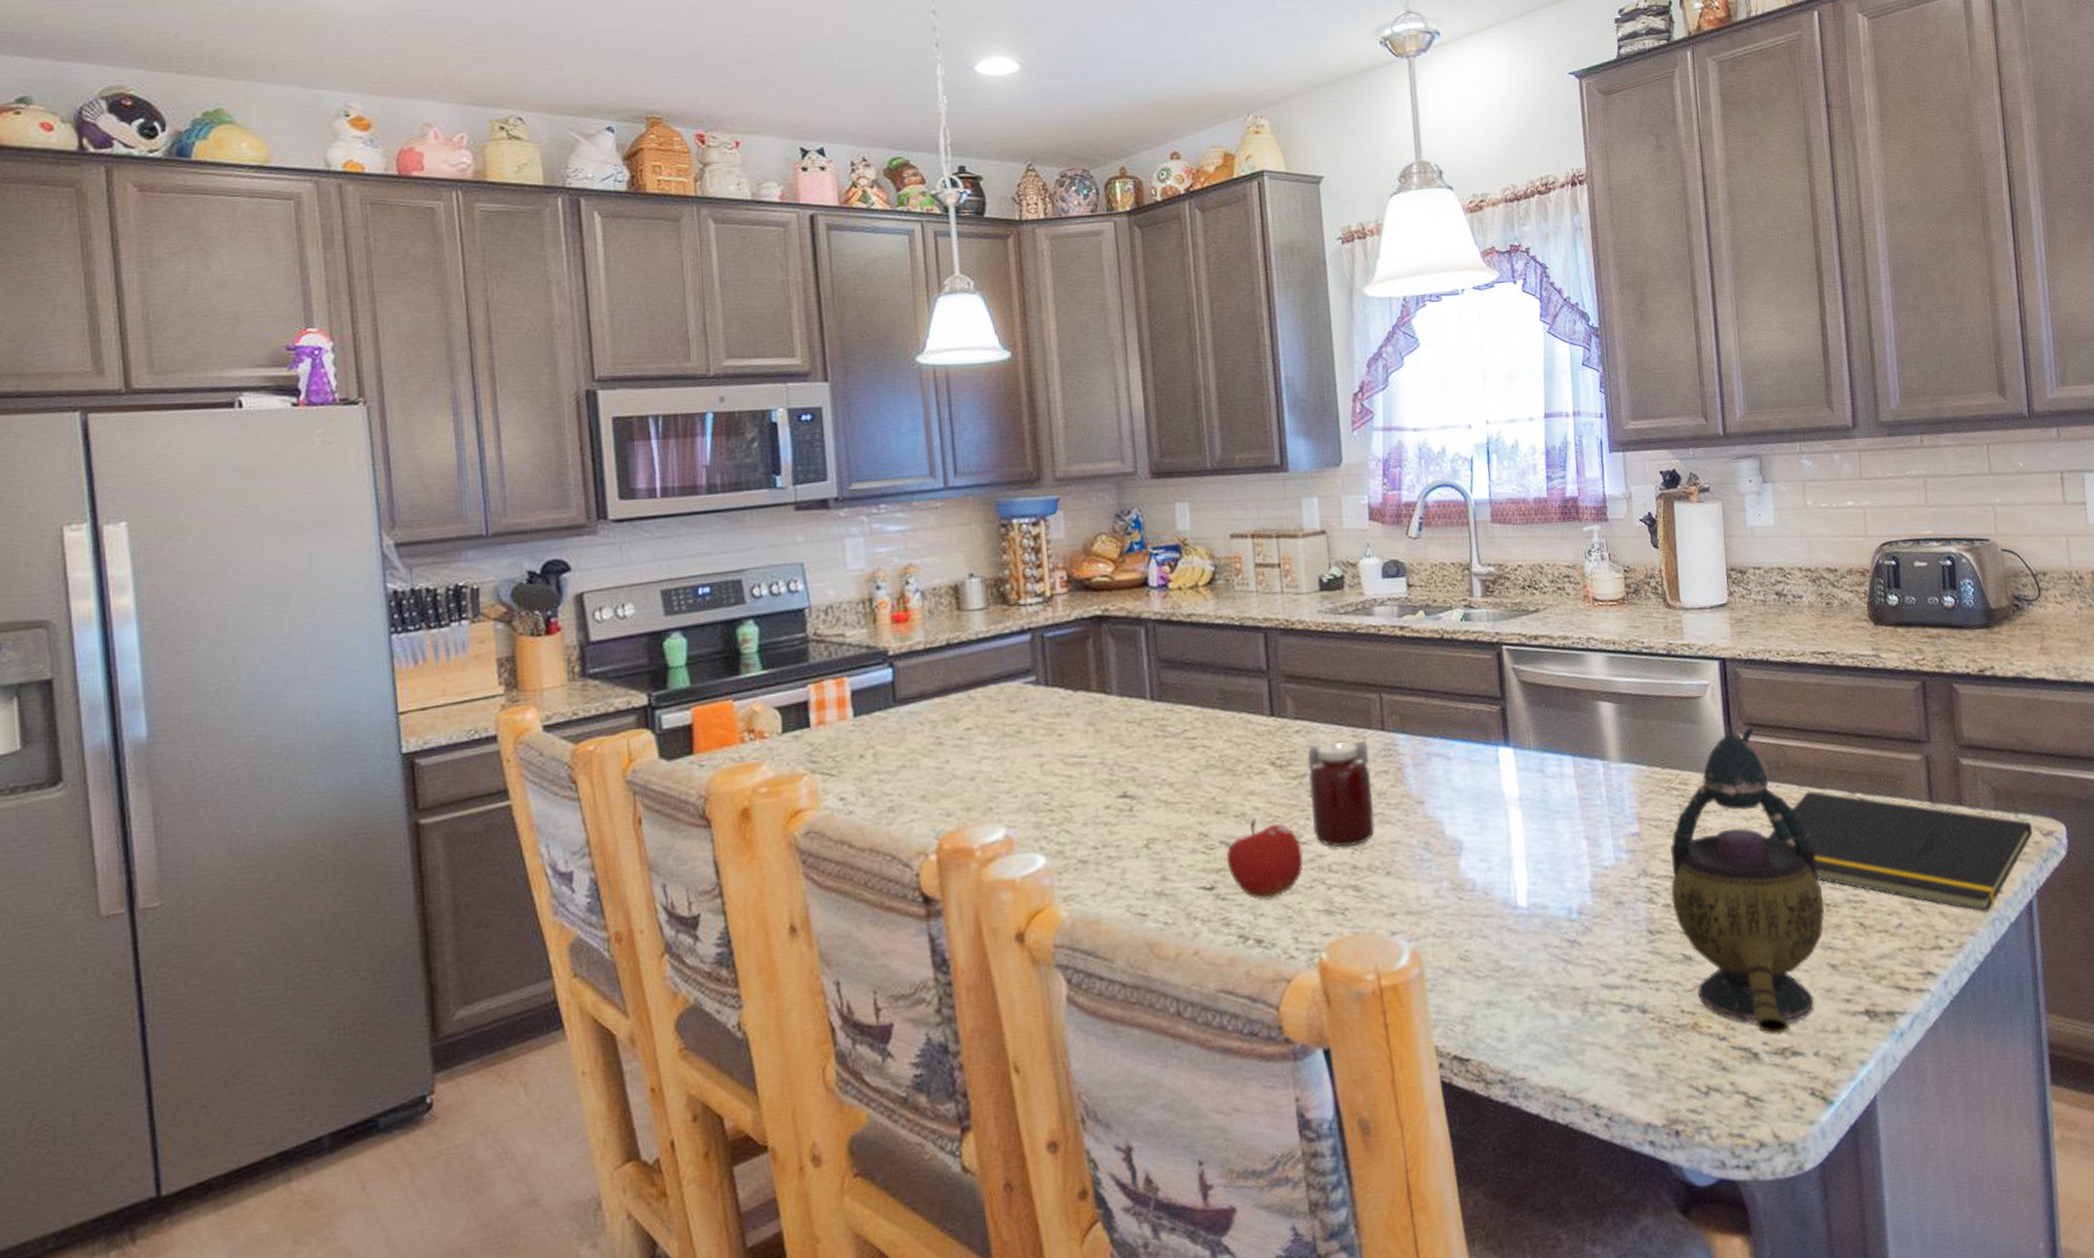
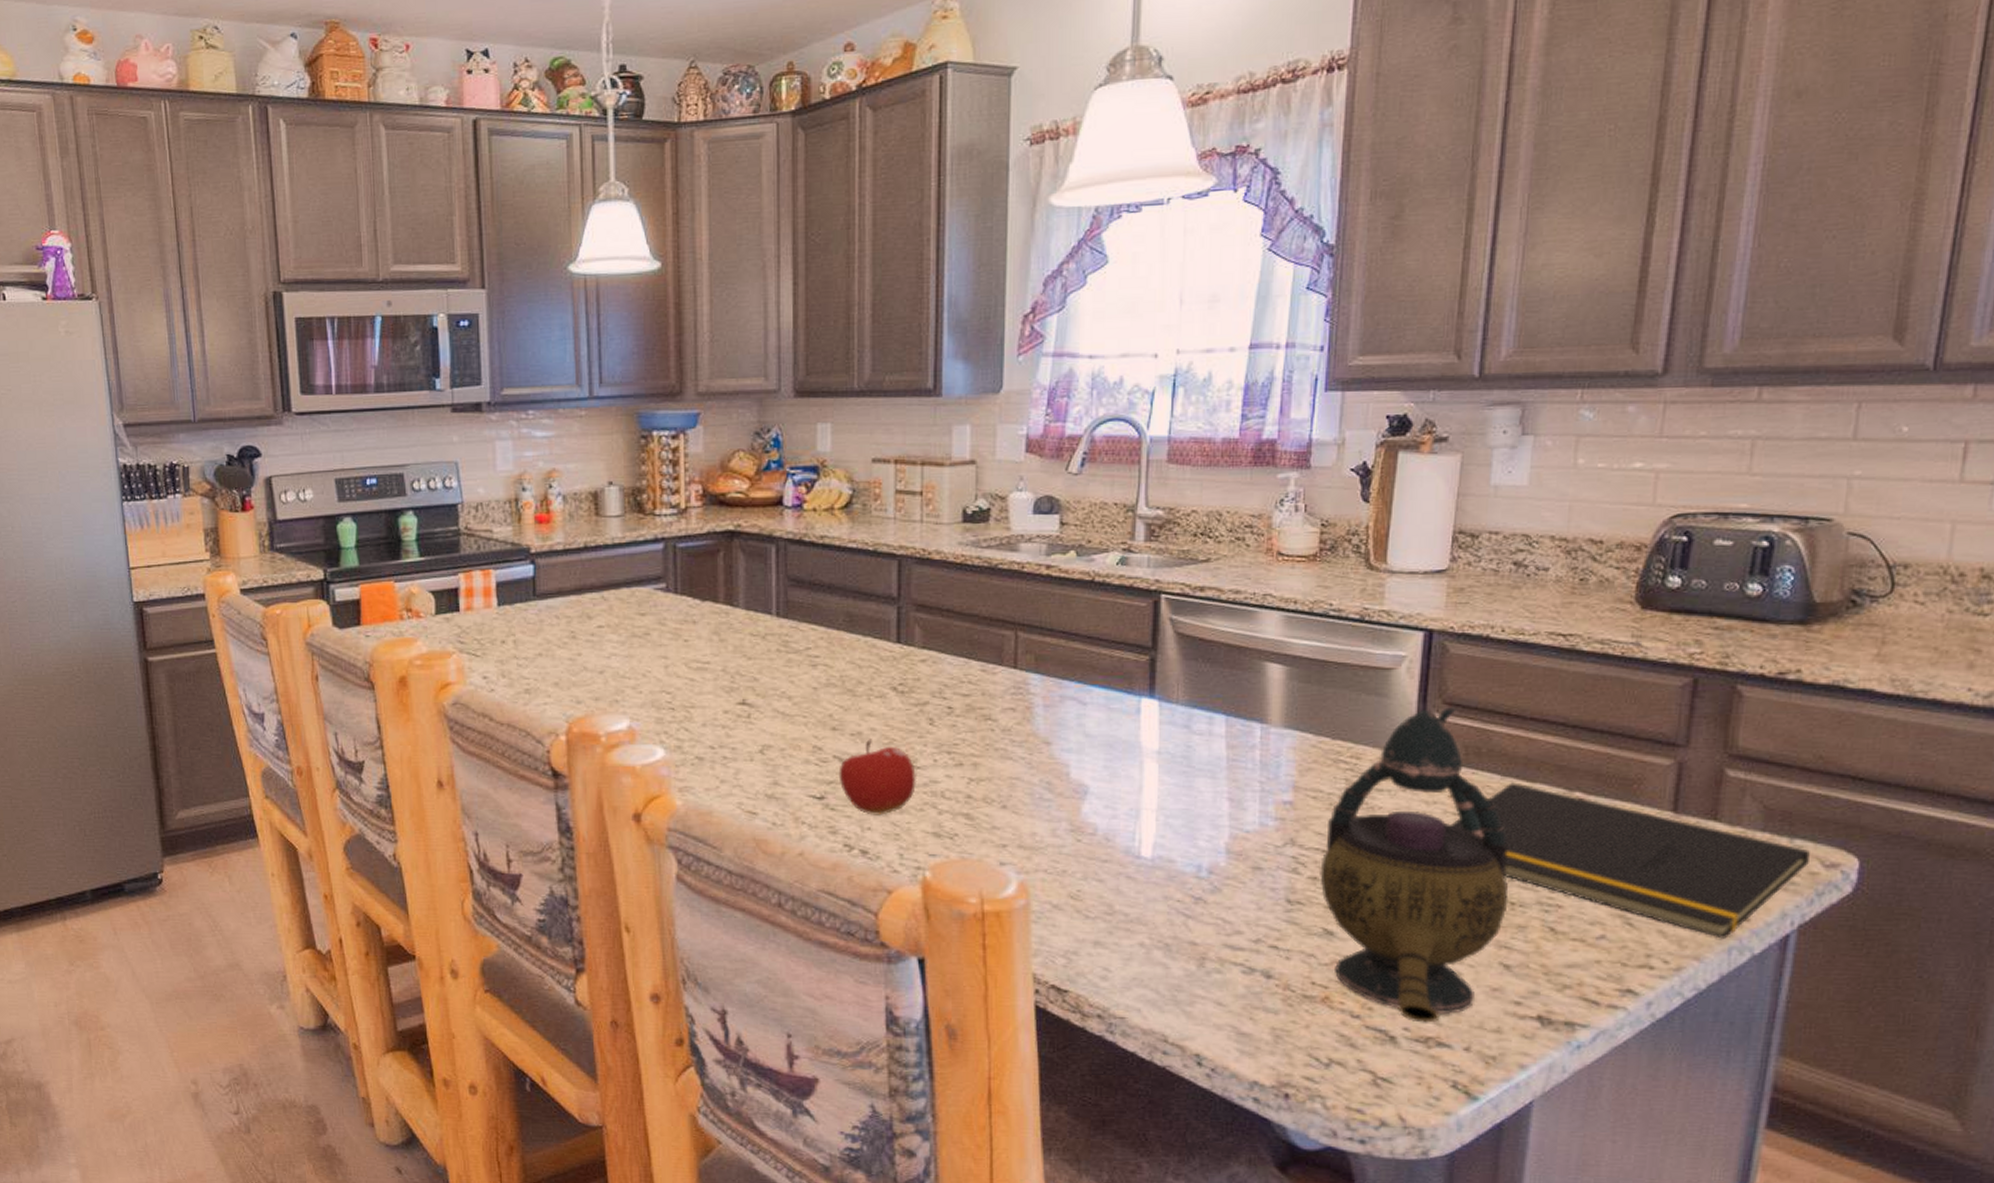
jar: present [1307,740,1375,848] -> none [929,674,997,776]

